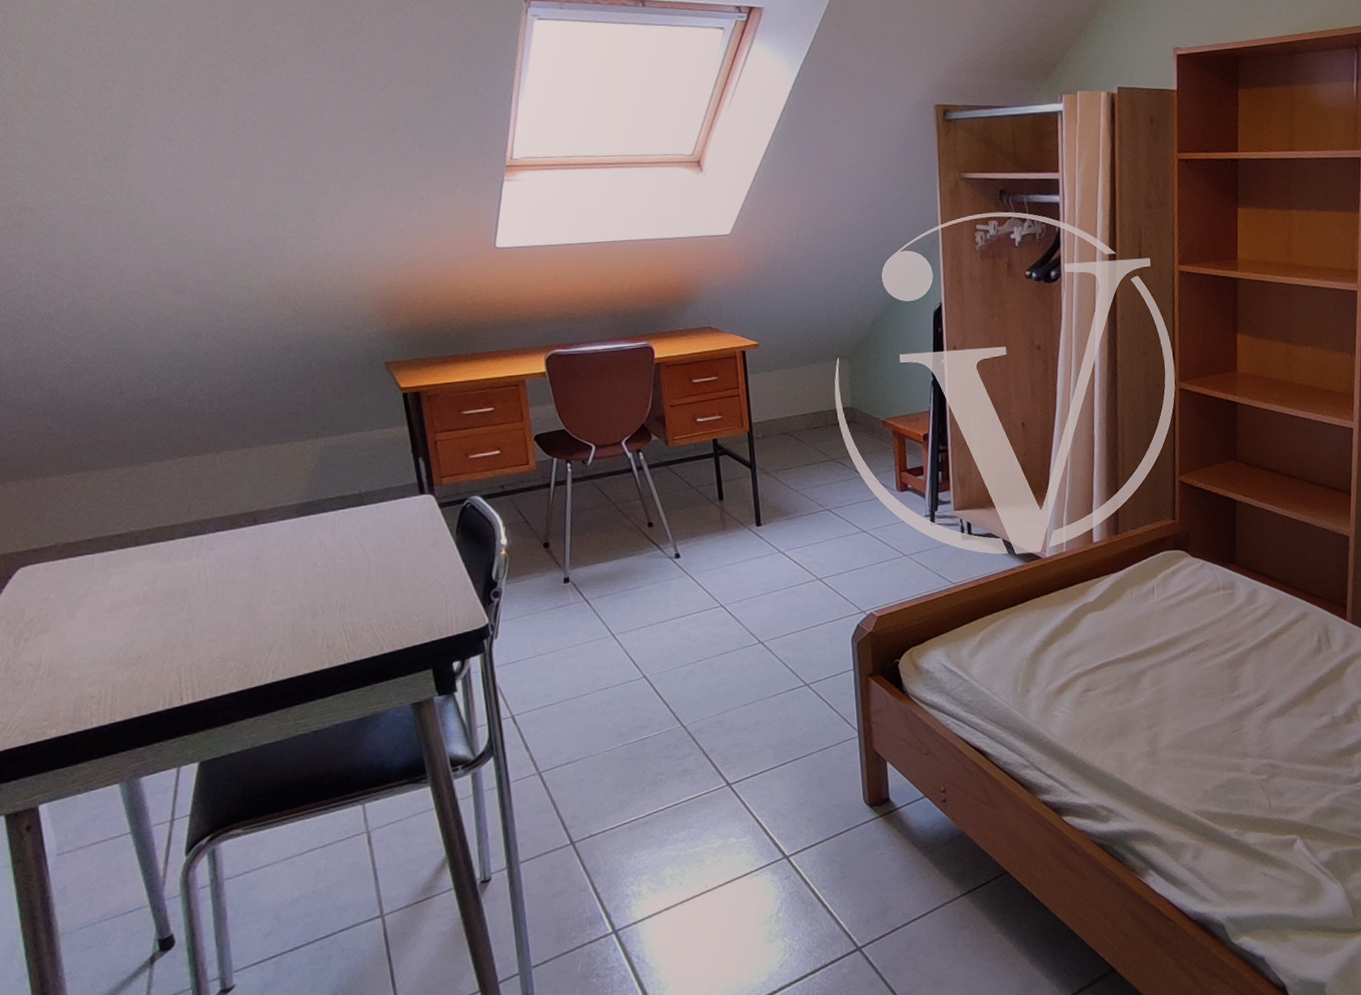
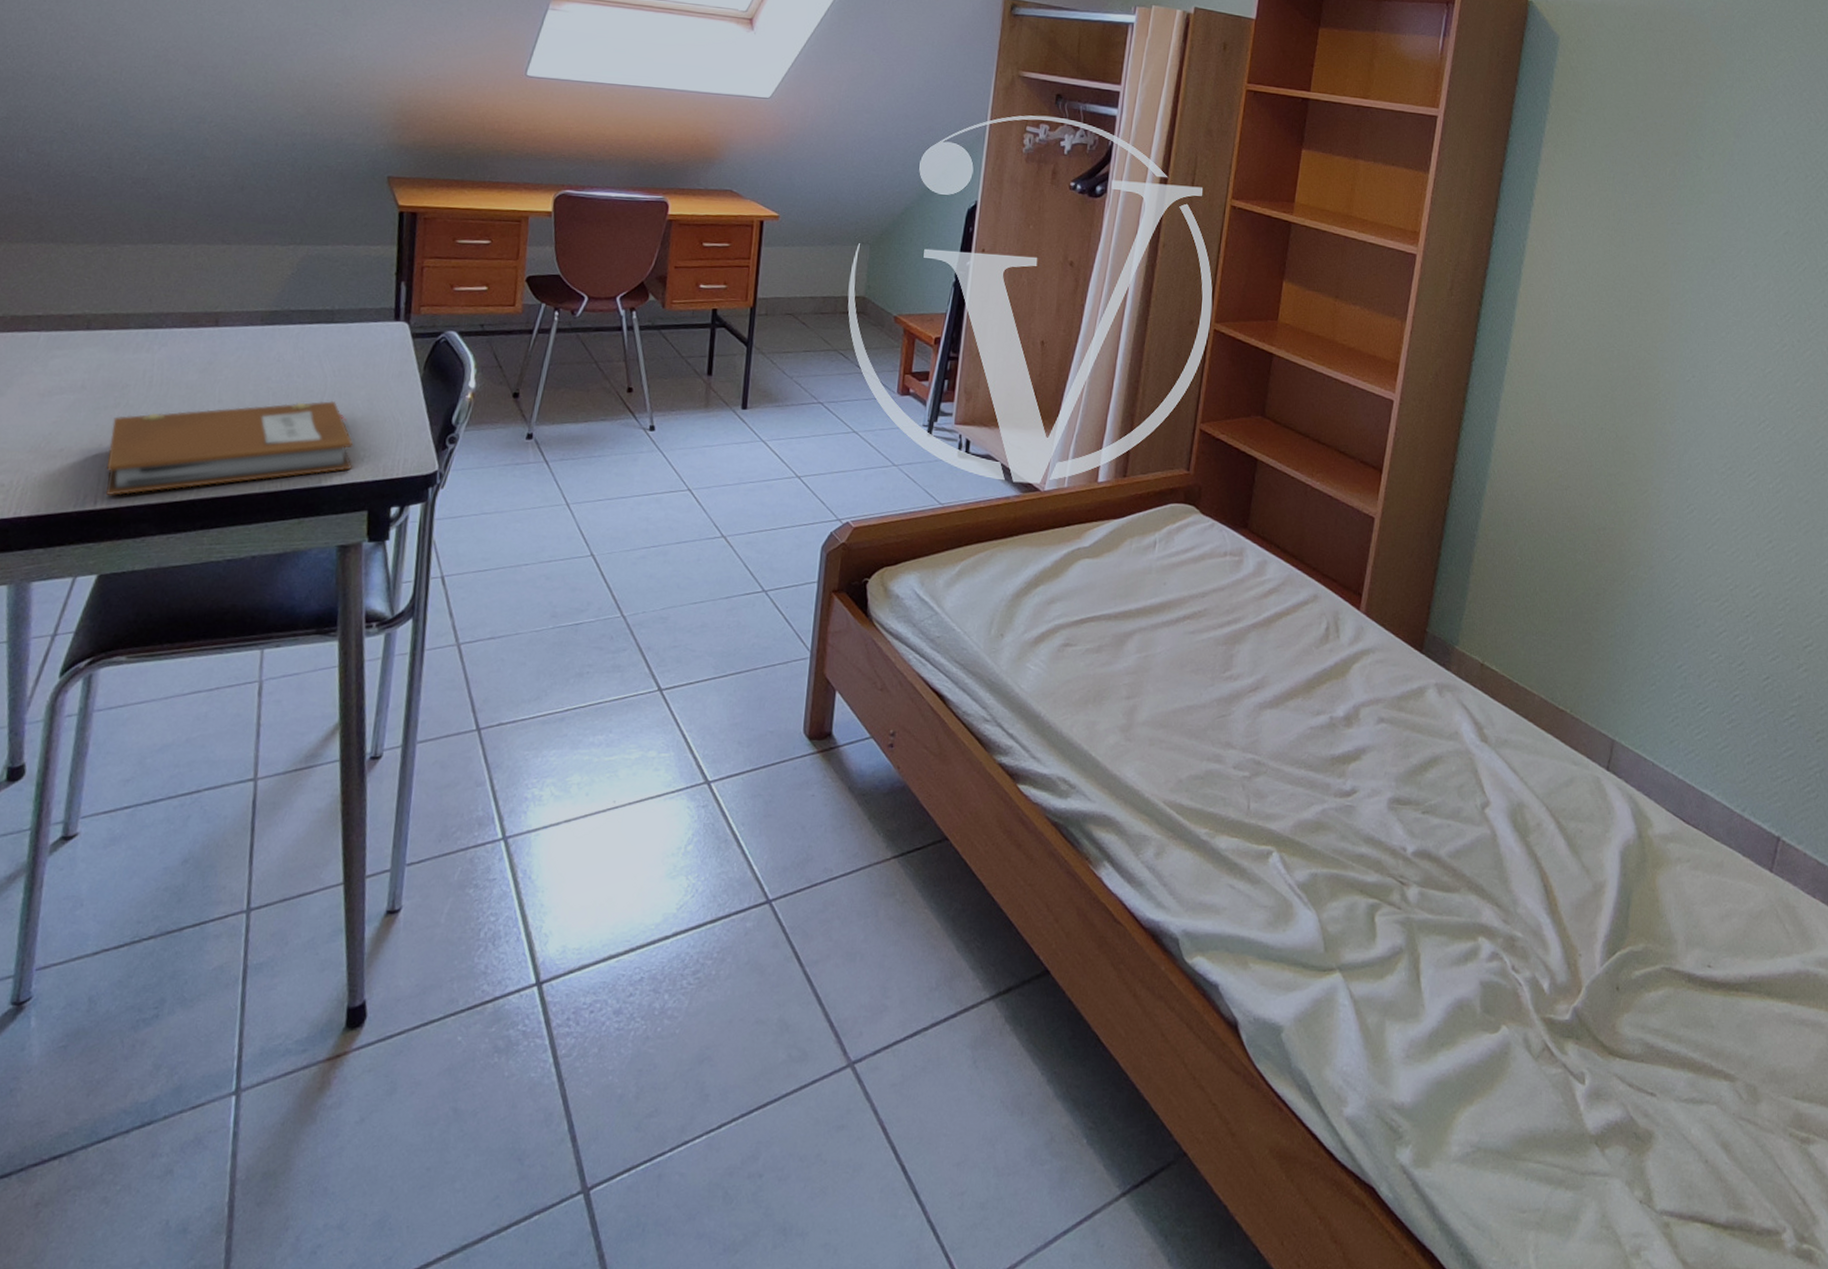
notebook: none [180,576,409,692] -> present [106,401,354,496]

